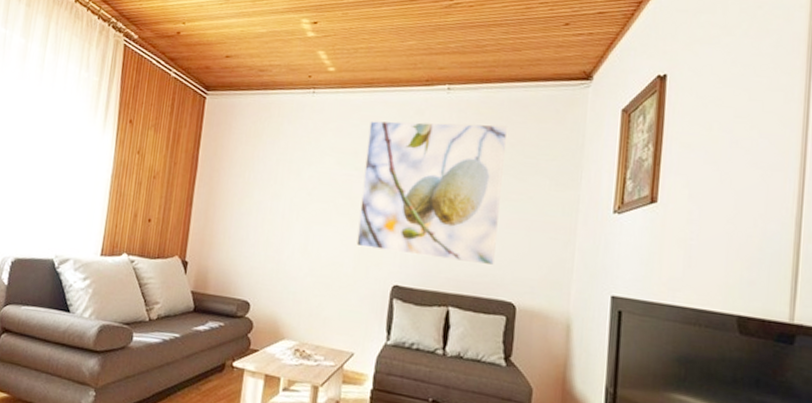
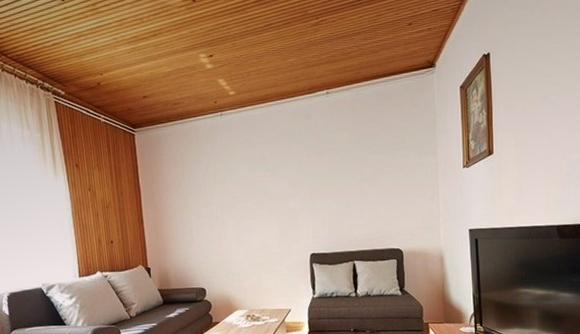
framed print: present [356,120,508,266] -> none [271,115,382,230]

